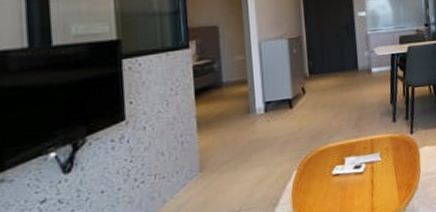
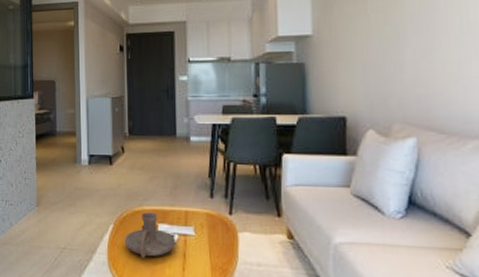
candle holder: none [310,147,364,197] -> present [124,212,177,259]

